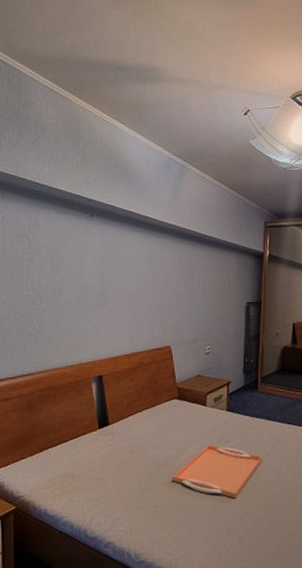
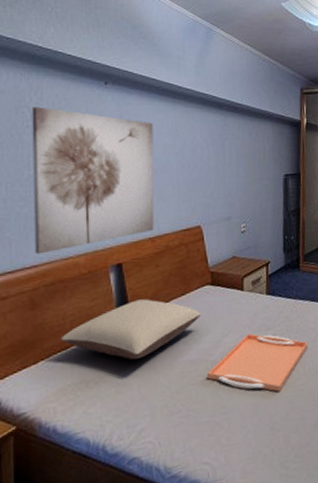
wall art: none [30,236,131,364] -> present [31,106,154,255]
pillow: none [51,408,169,460] -> present [60,299,202,360]

